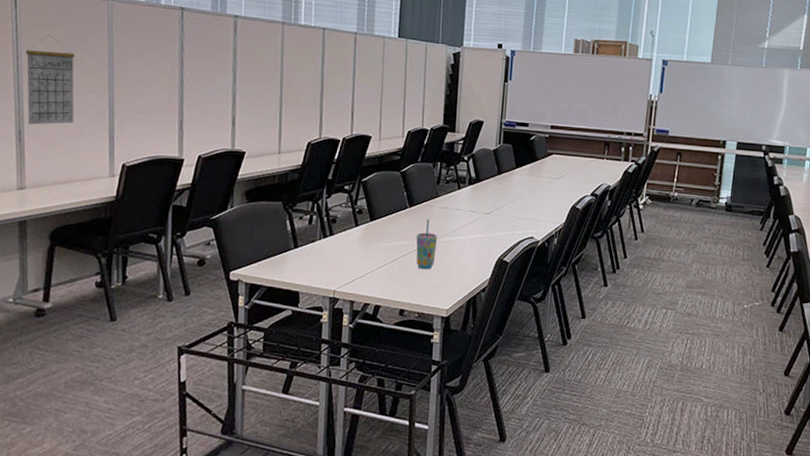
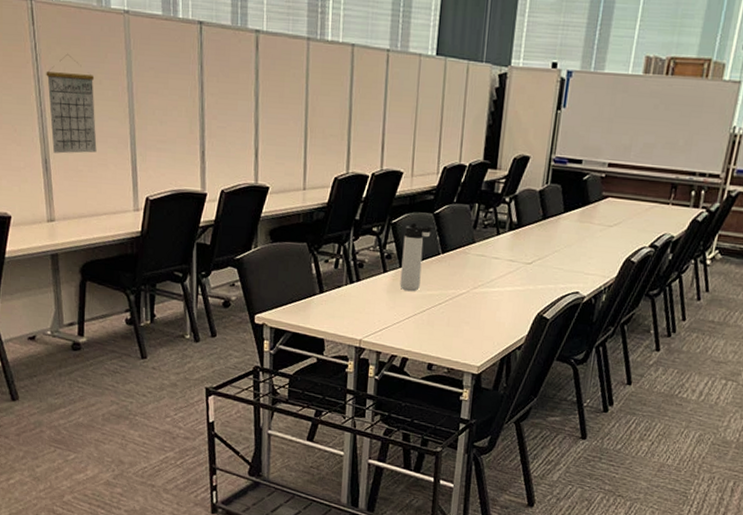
thermos bottle: none [371,181,401,243] -> present [400,223,434,292]
cup: present [416,219,438,270] -> none [447,267,472,323]

